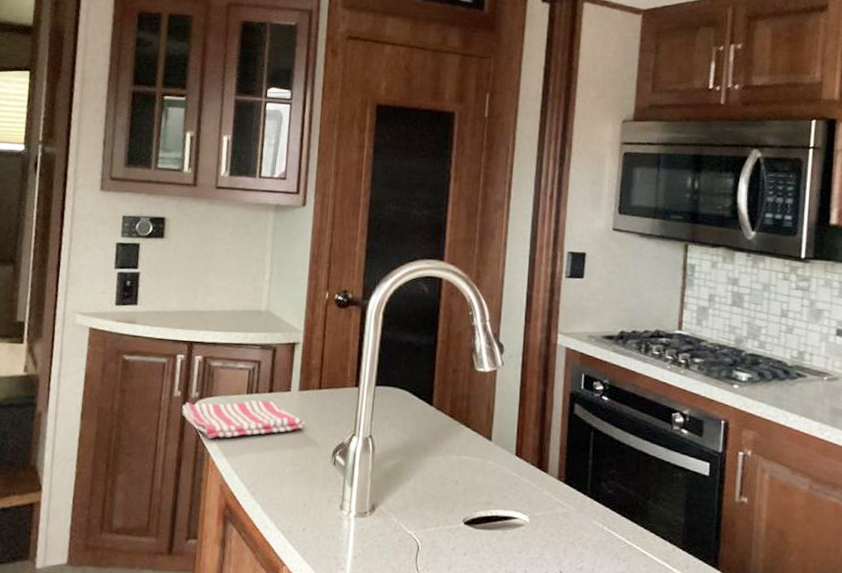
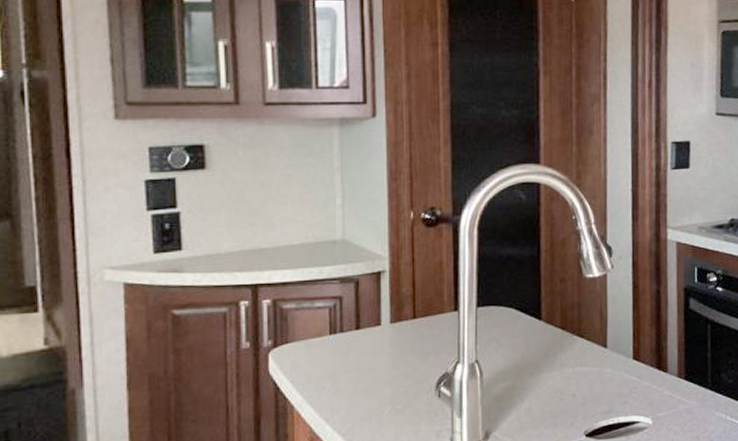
dish towel: present [182,400,306,439] -> none [254,338,402,391]

